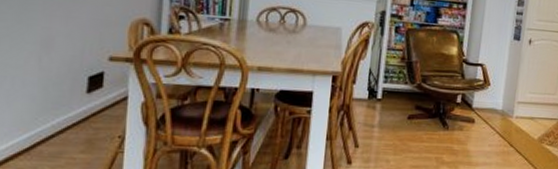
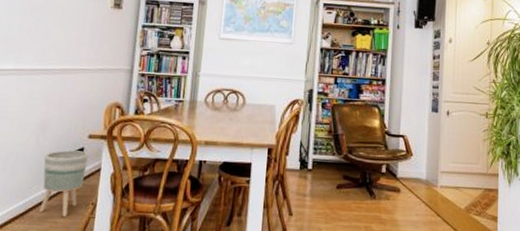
planter: none [50,74,110,153] -> present [39,150,89,218]

